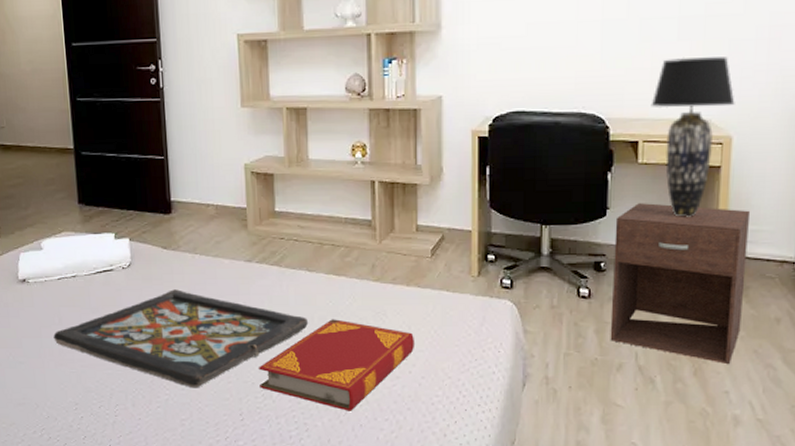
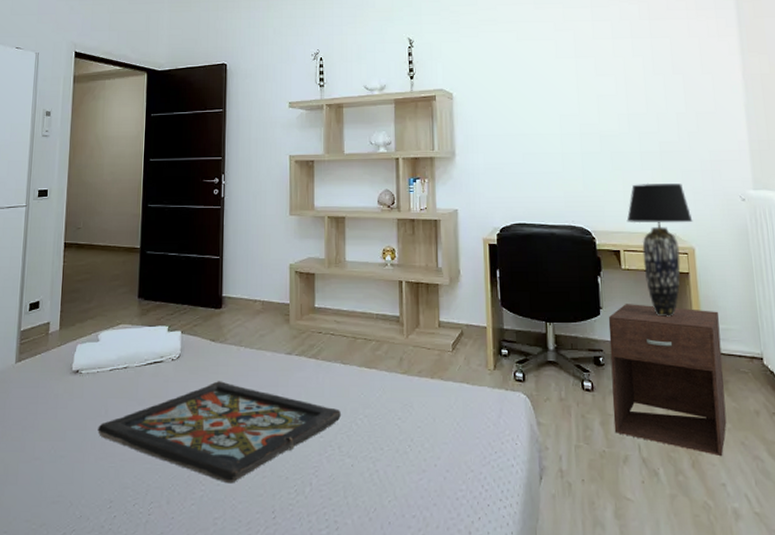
hardback book: present [259,319,415,411] -> none [293,411,440,507]

